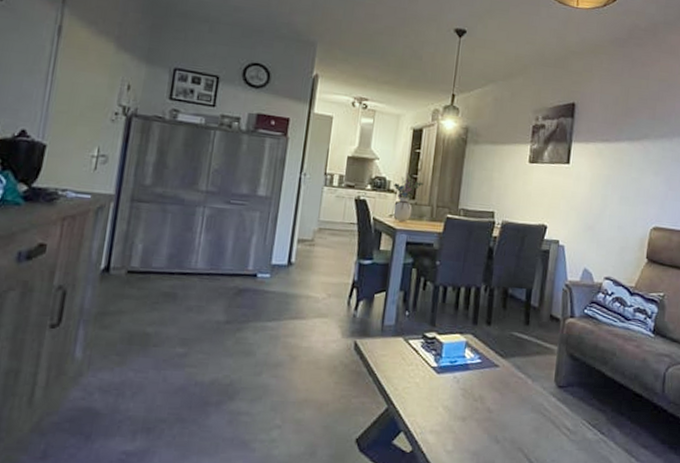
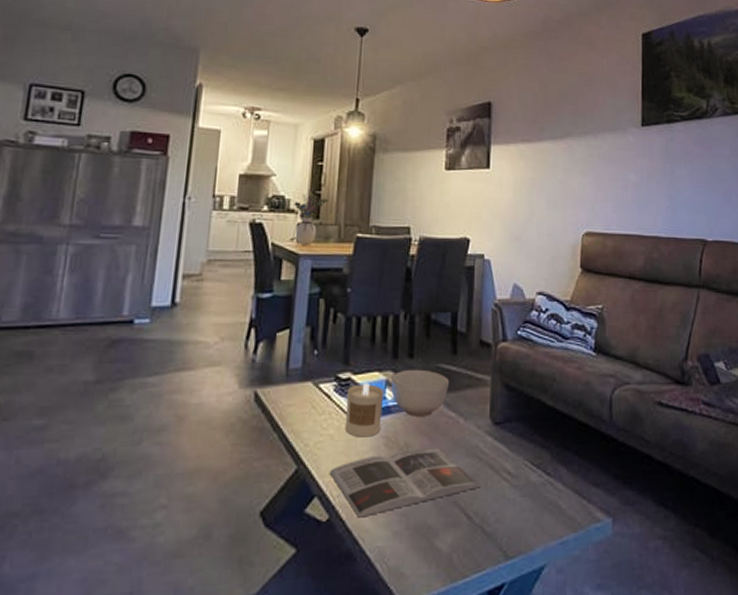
magazine: none [414,400,544,453] -> present [329,446,482,518]
candle: none [429,342,464,388] -> present [346,382,385,438]
bowl: none [470,334,522,375] -> present [391,369,450,417]

